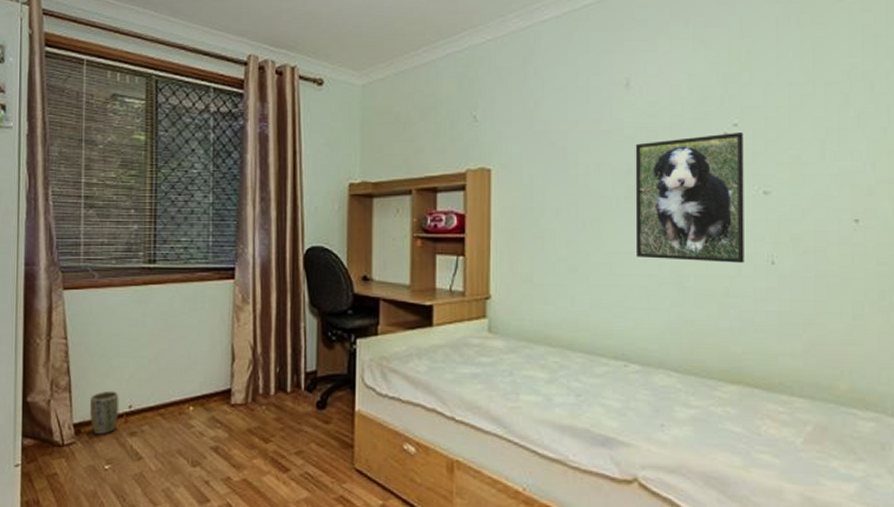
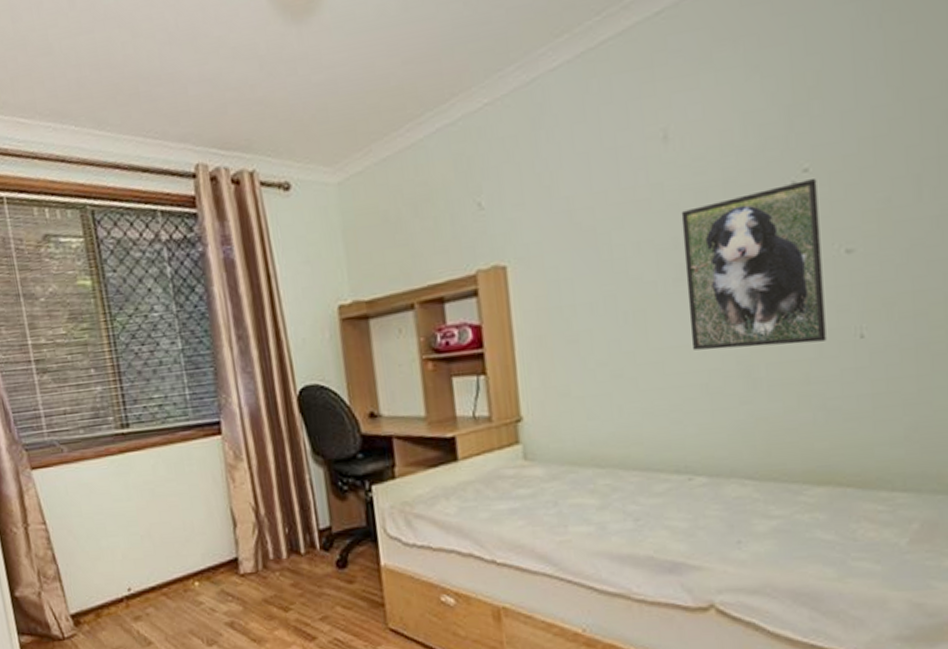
plant pot: present [90,390,119,435] -> none [84,574,118,624]

